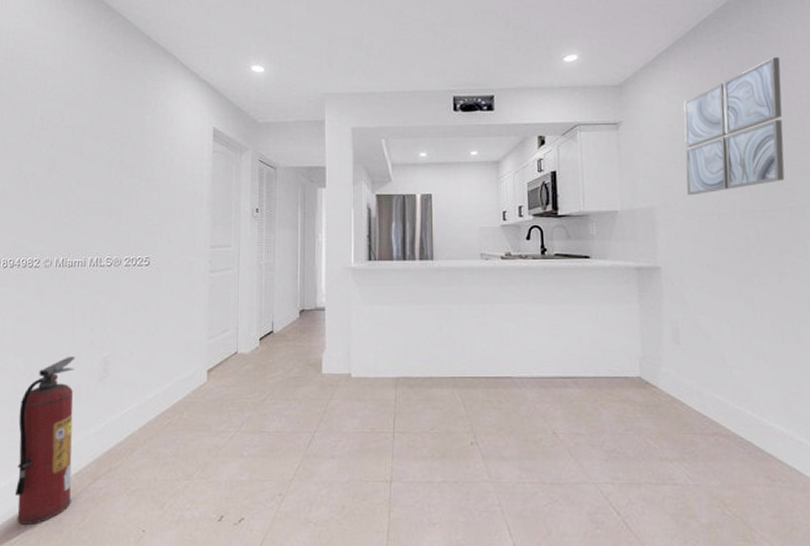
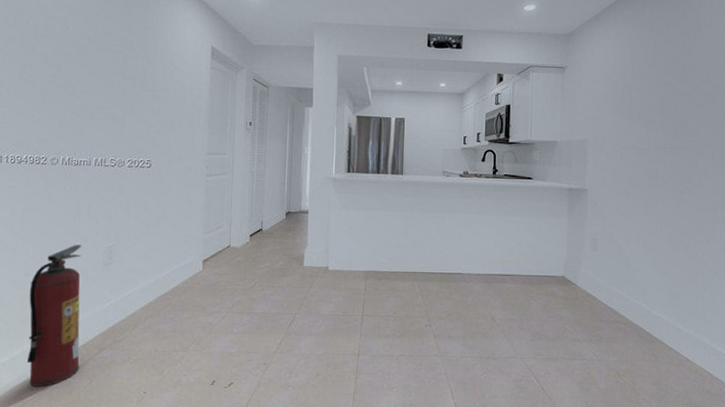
wall art: present [684,57,785,196] -> none [613,20,699,132]

